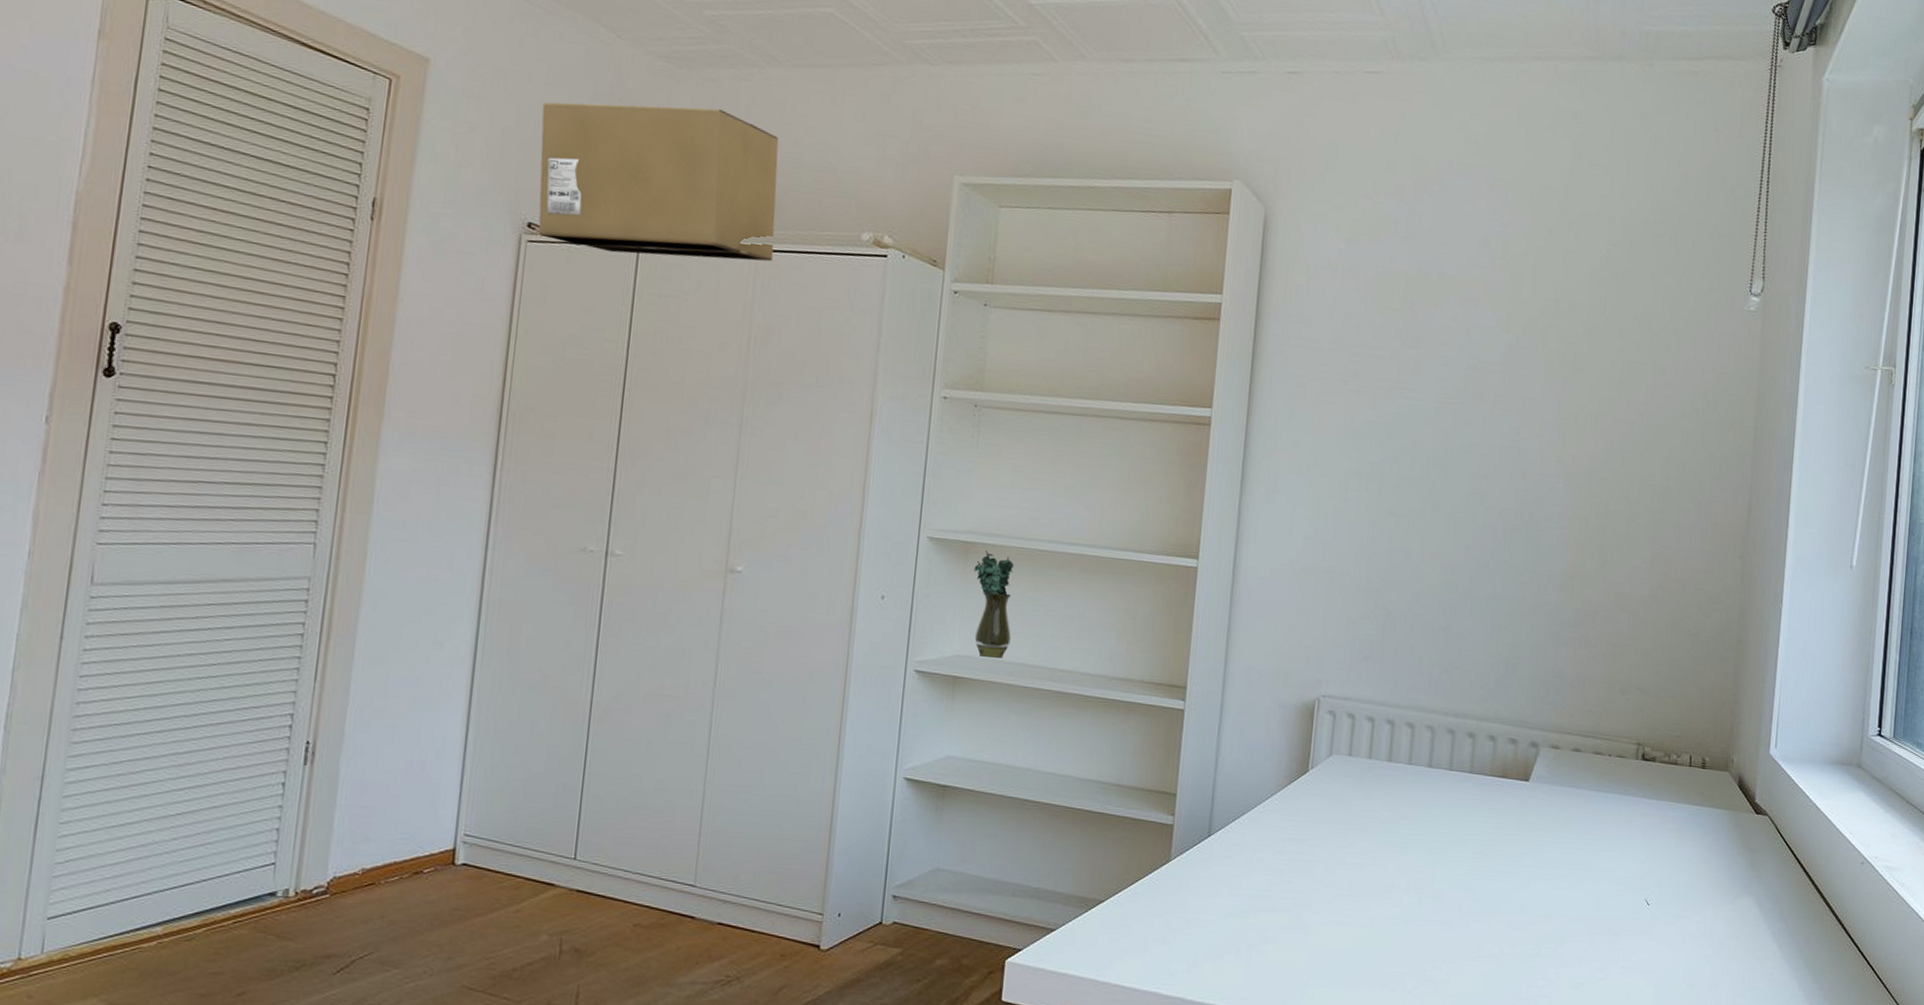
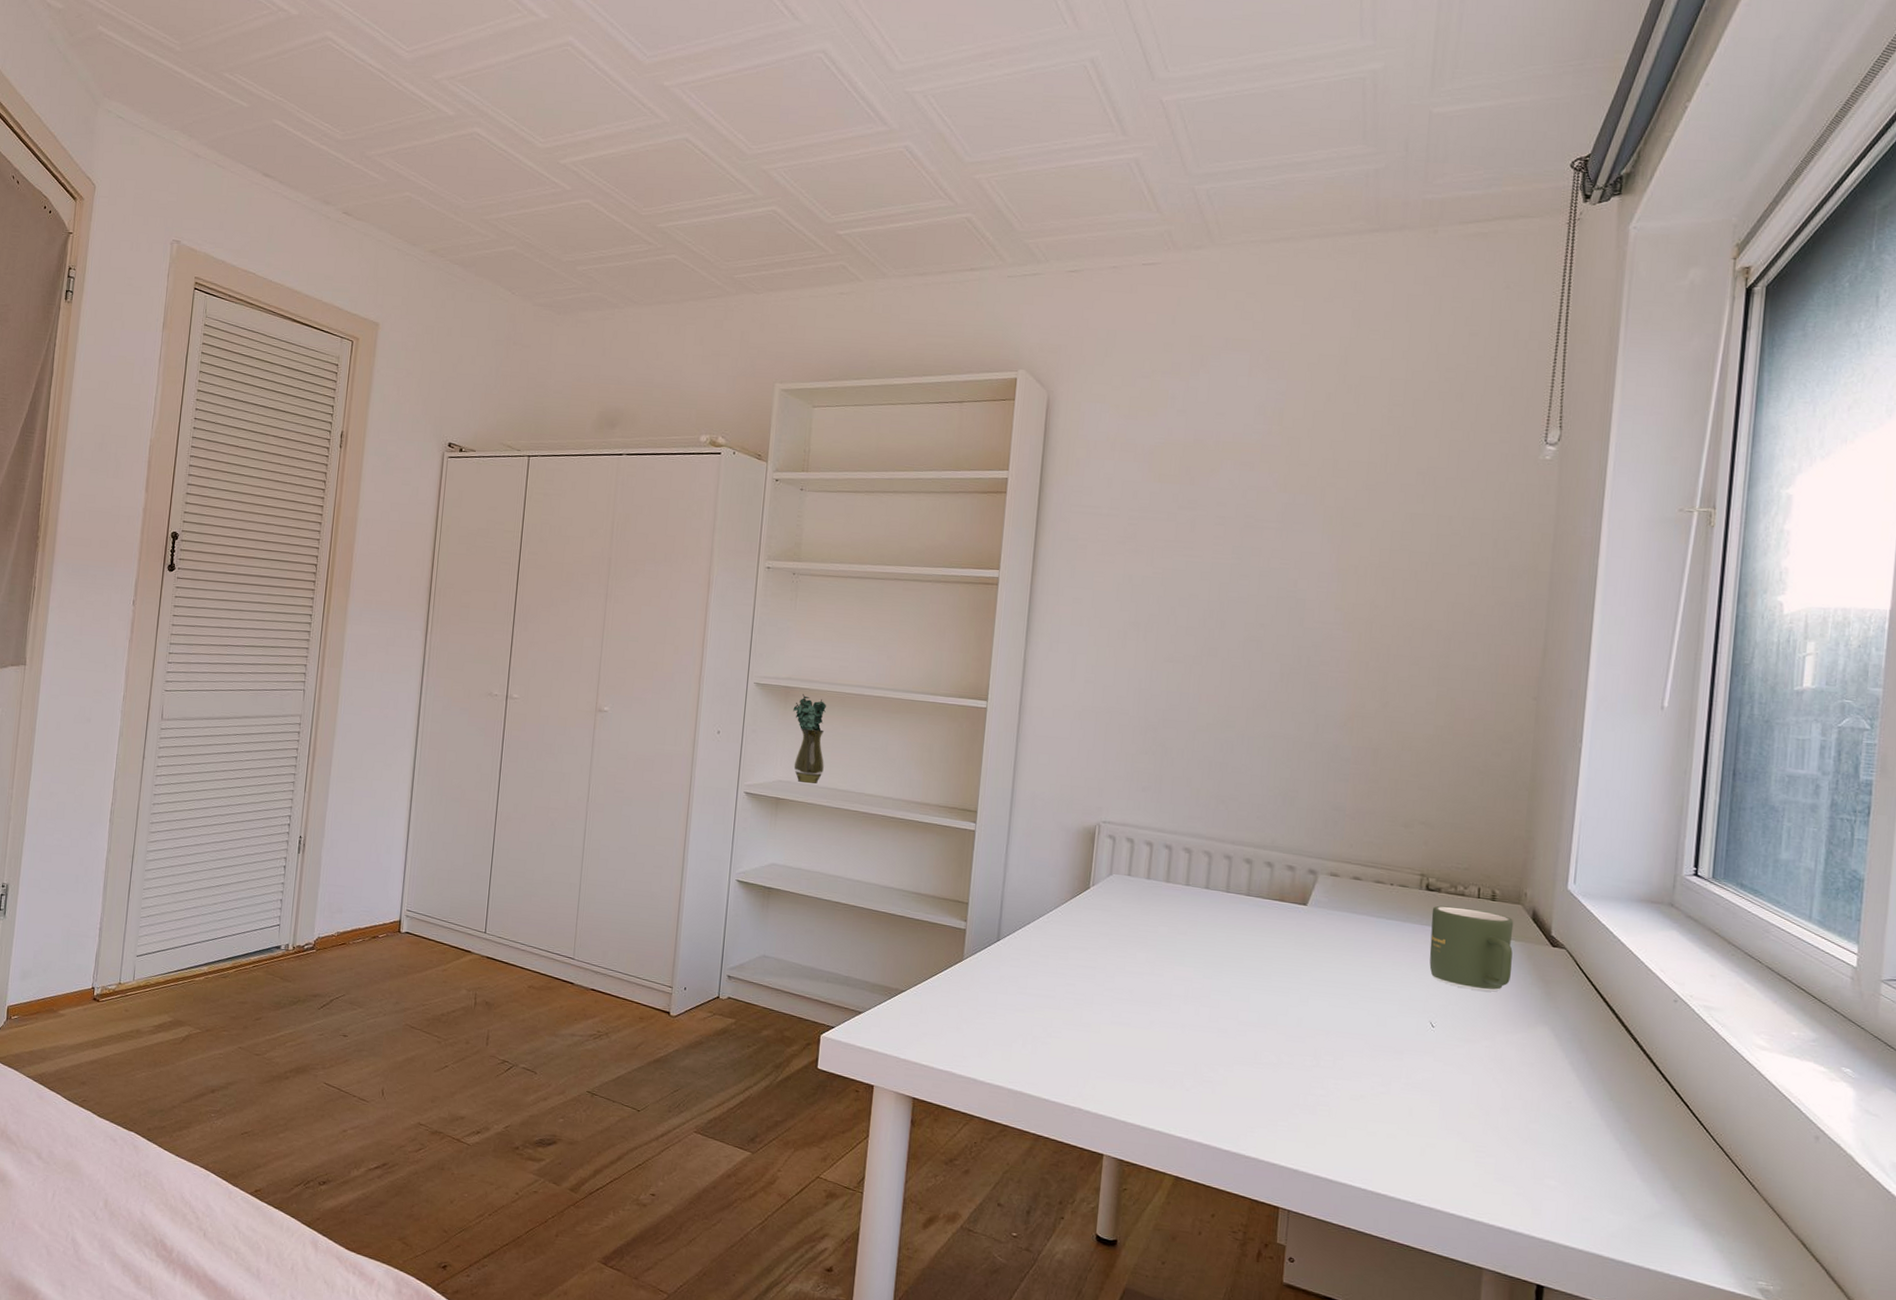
box: present [538,102,779,262] -> none [456,344,635,463]
mug: none [1645,776,1722,864] -> present [1429,905,1514,992]

